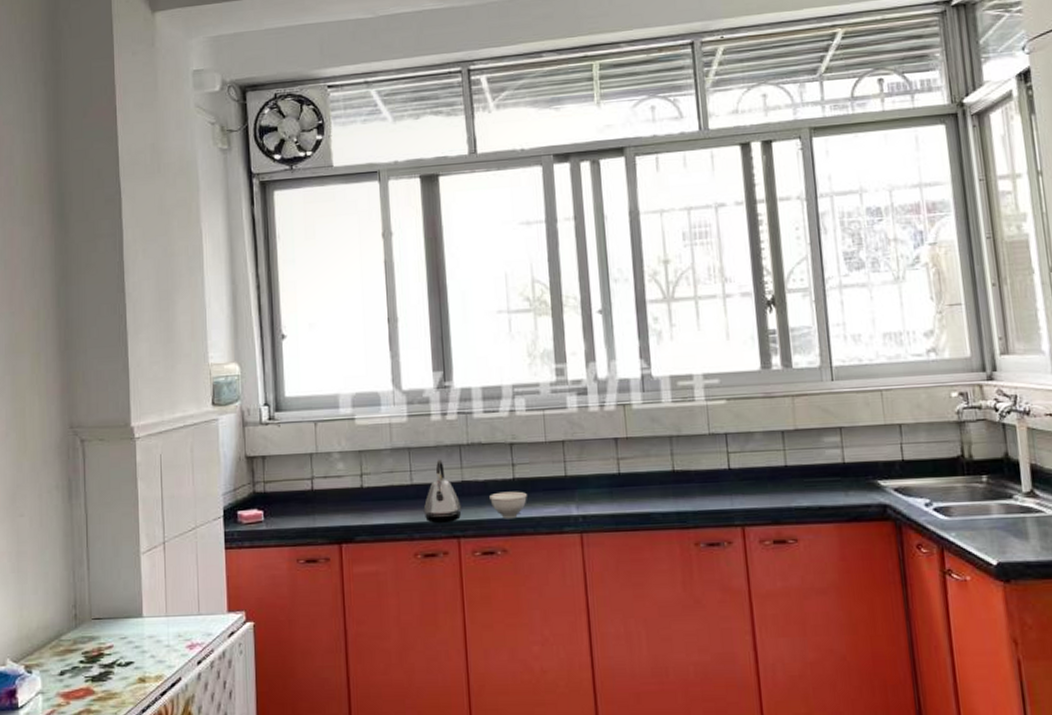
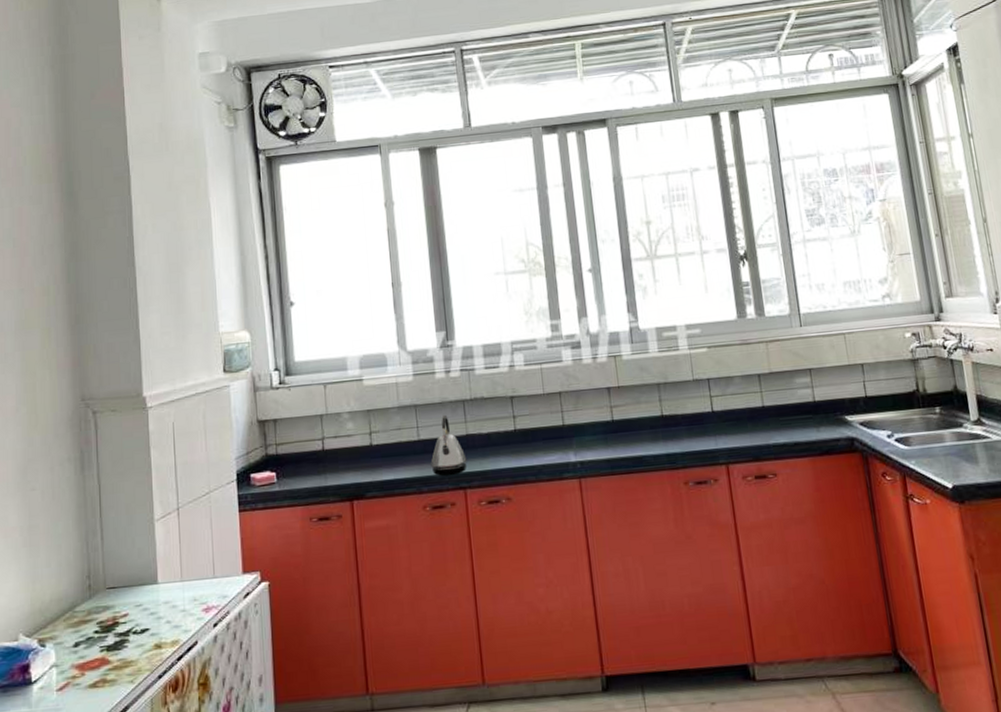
bowl: present [489,491,527,519] -> none [493,441,528,469]

